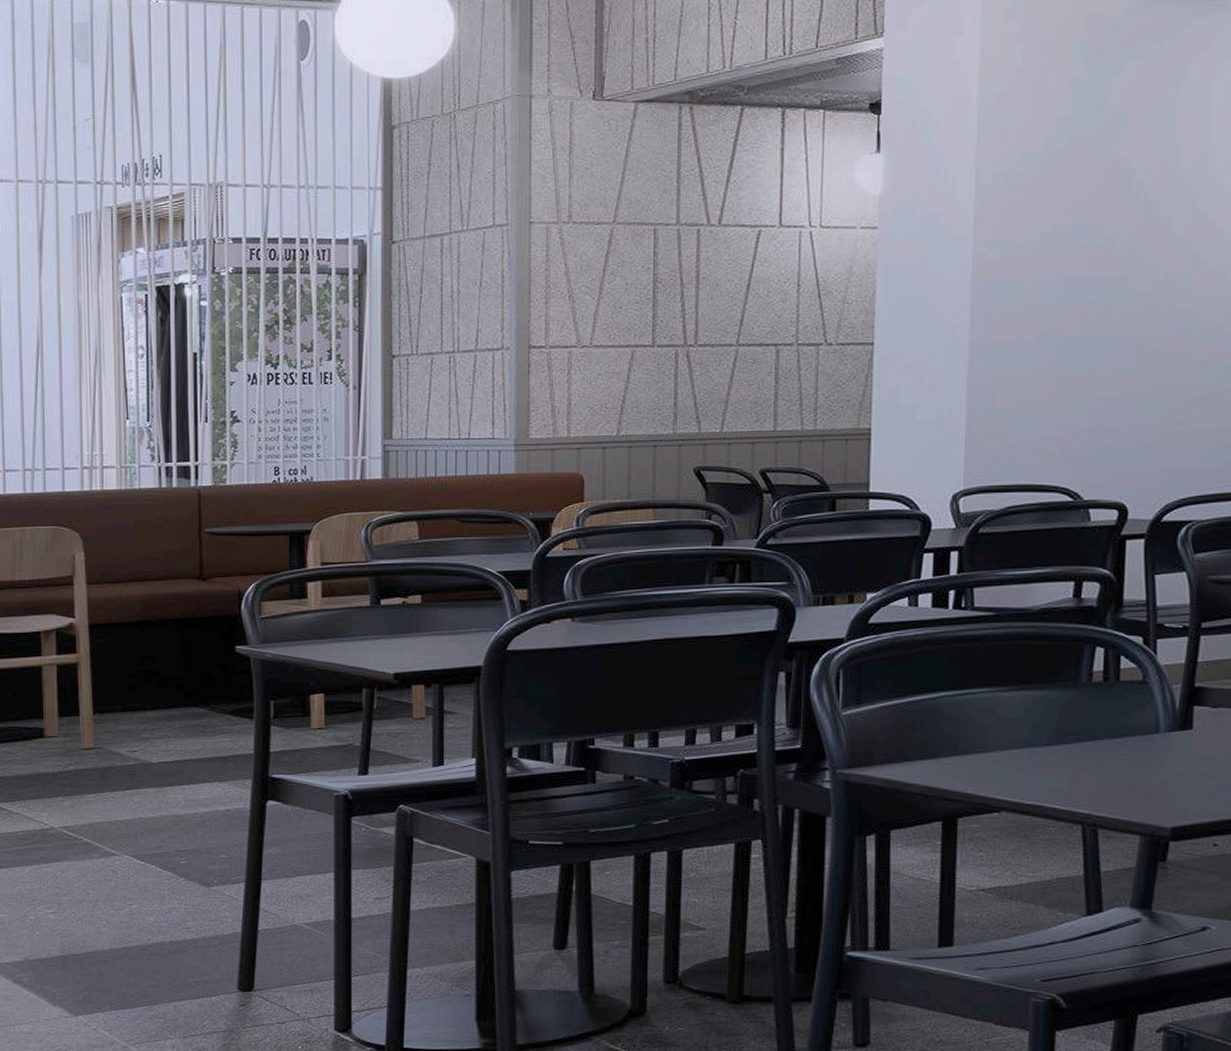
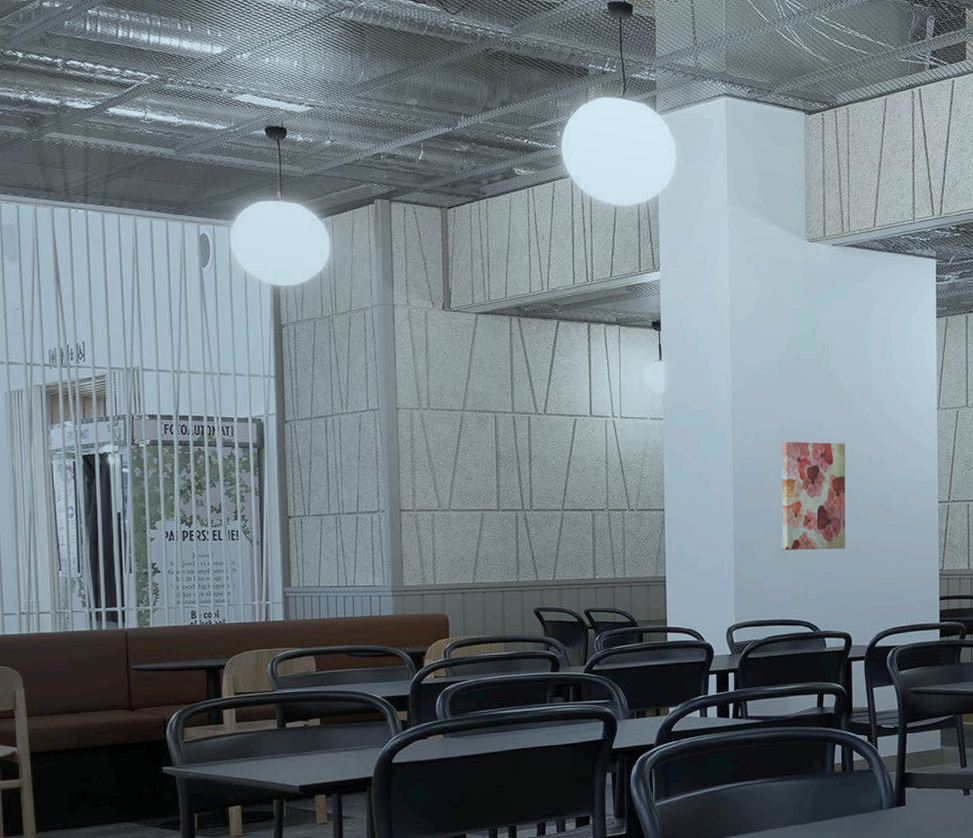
wall art: none [1035,252,1136,395] -> present [781,441,846,550]

